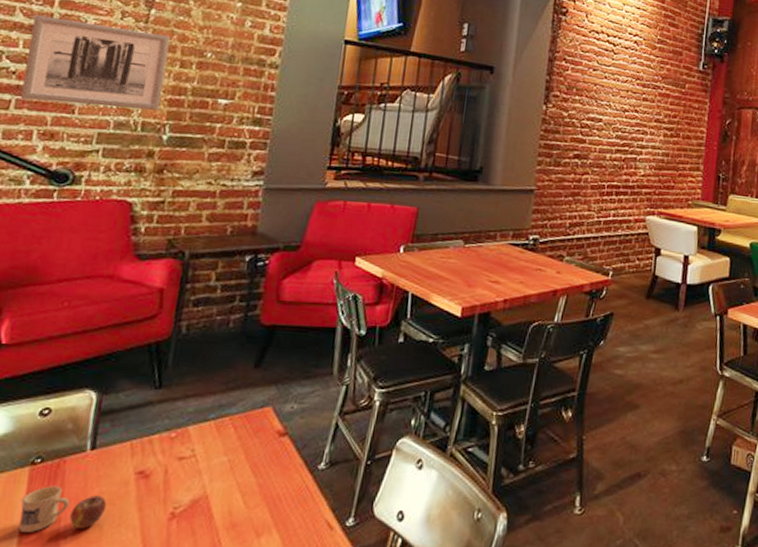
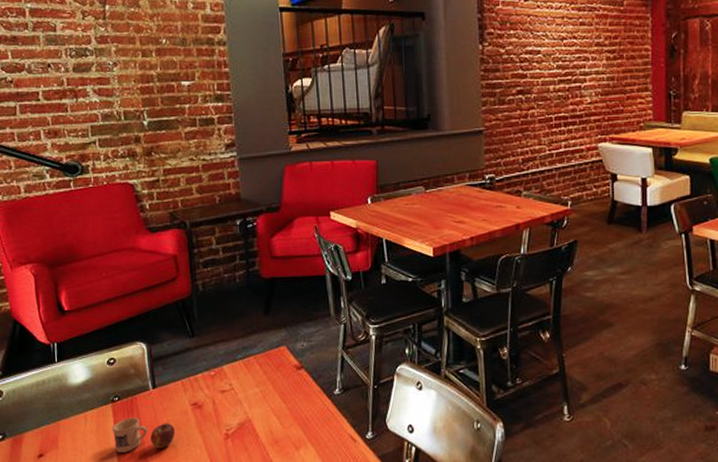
wall art: present [20,15,171,110] -> none [13,26,135,105]

